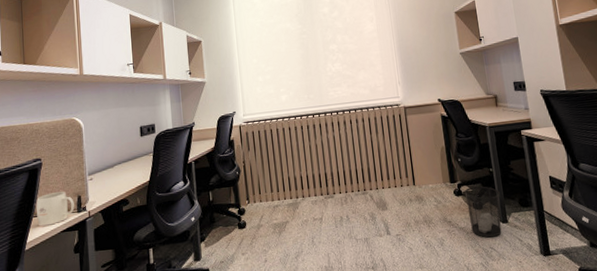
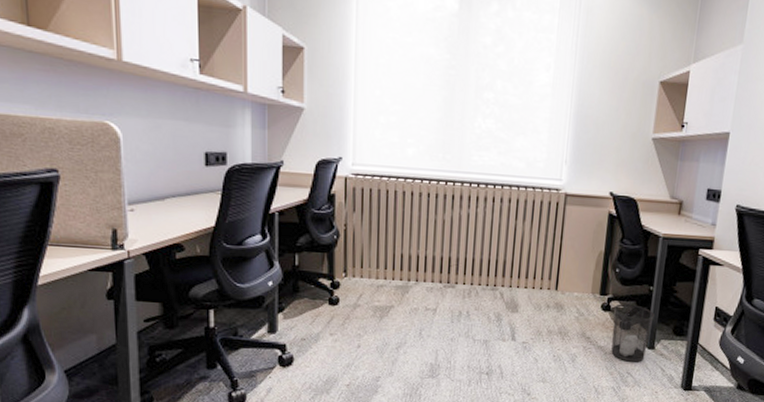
mug: present [36,191,75,226] -> none [52,217,108,260]

